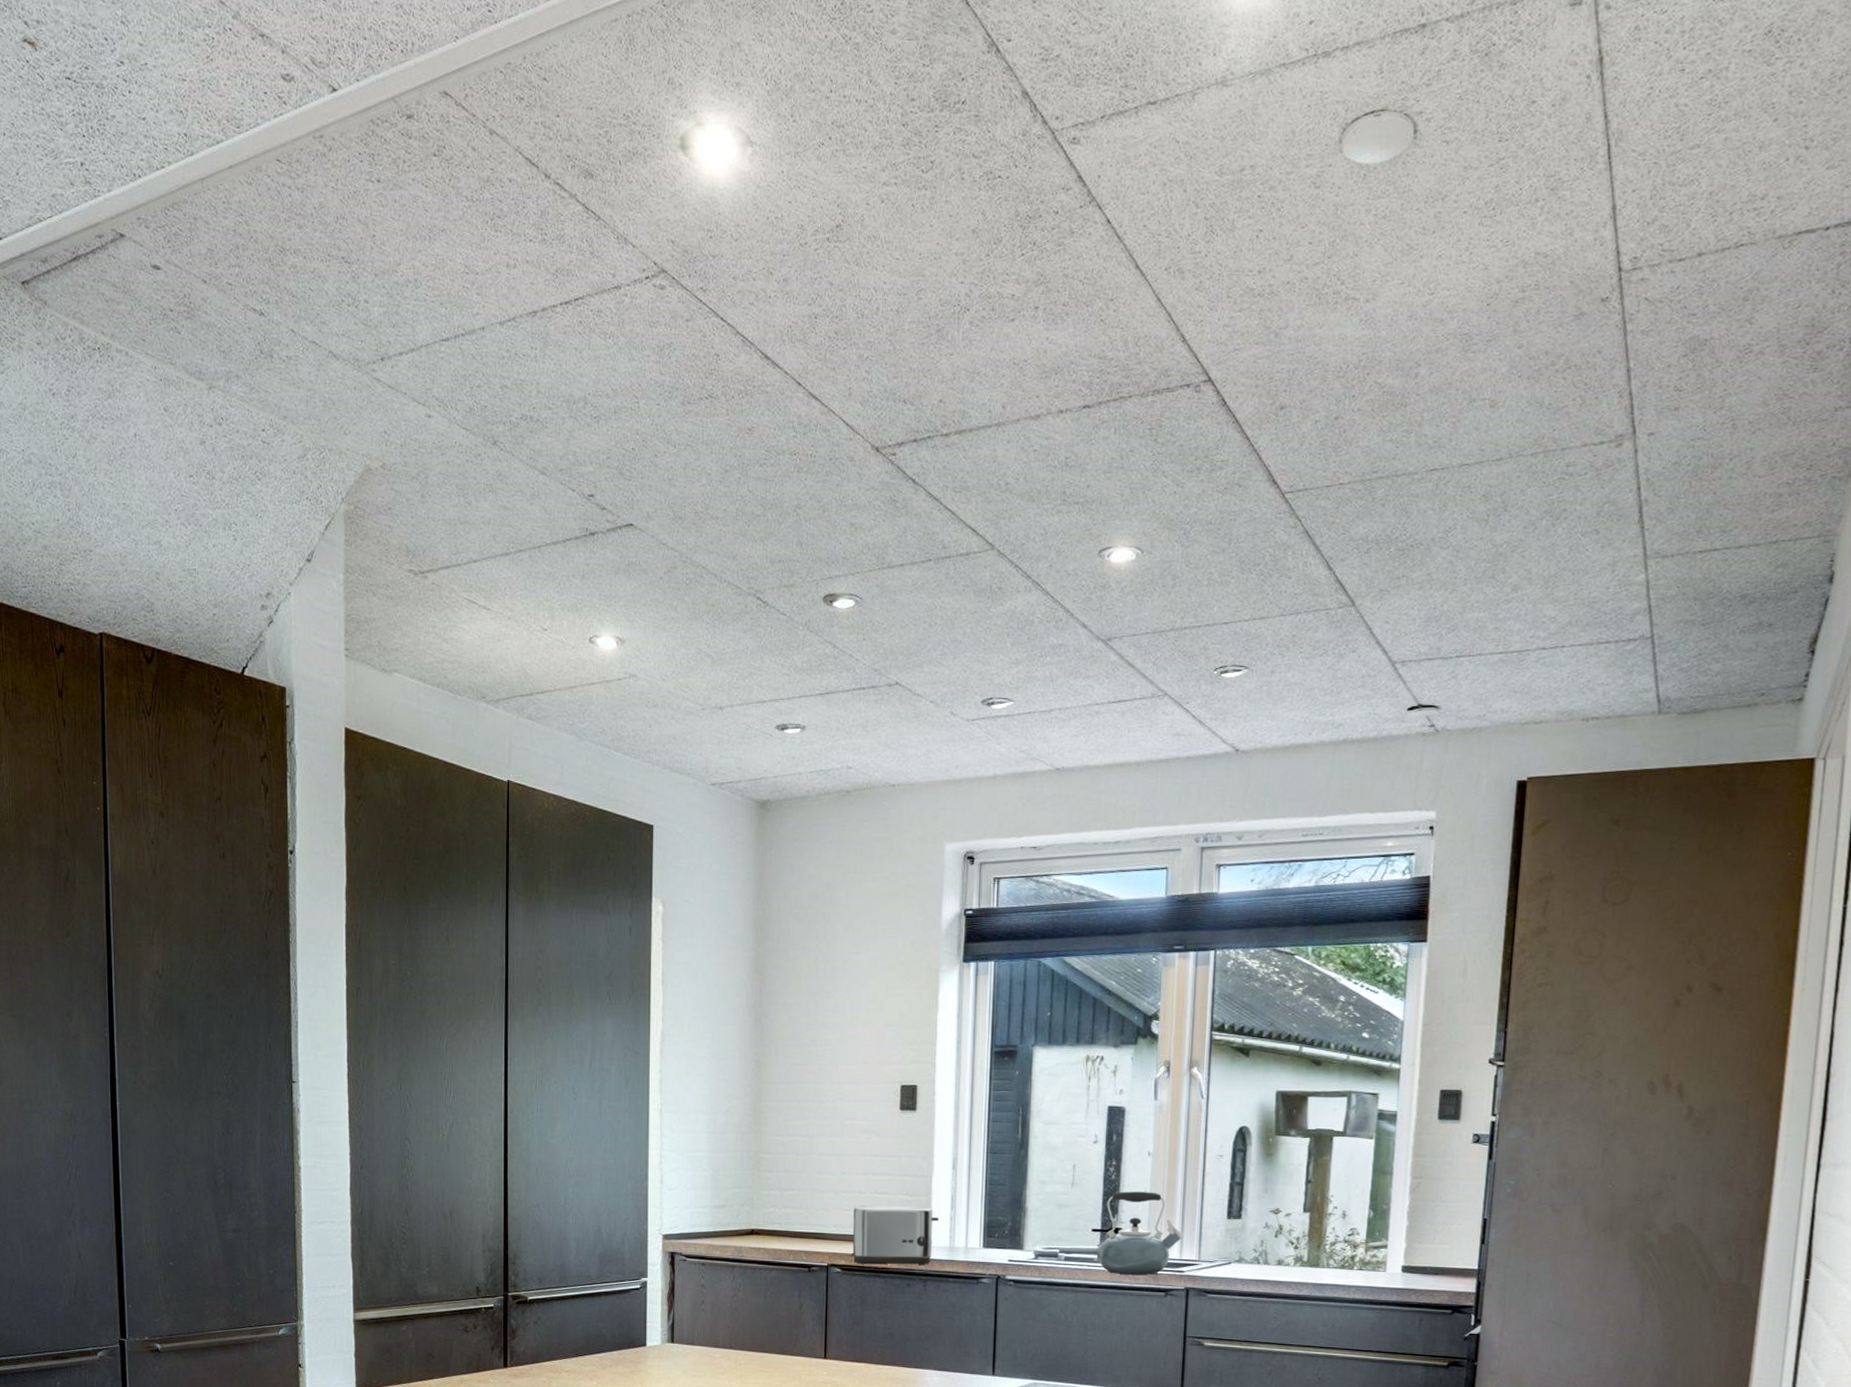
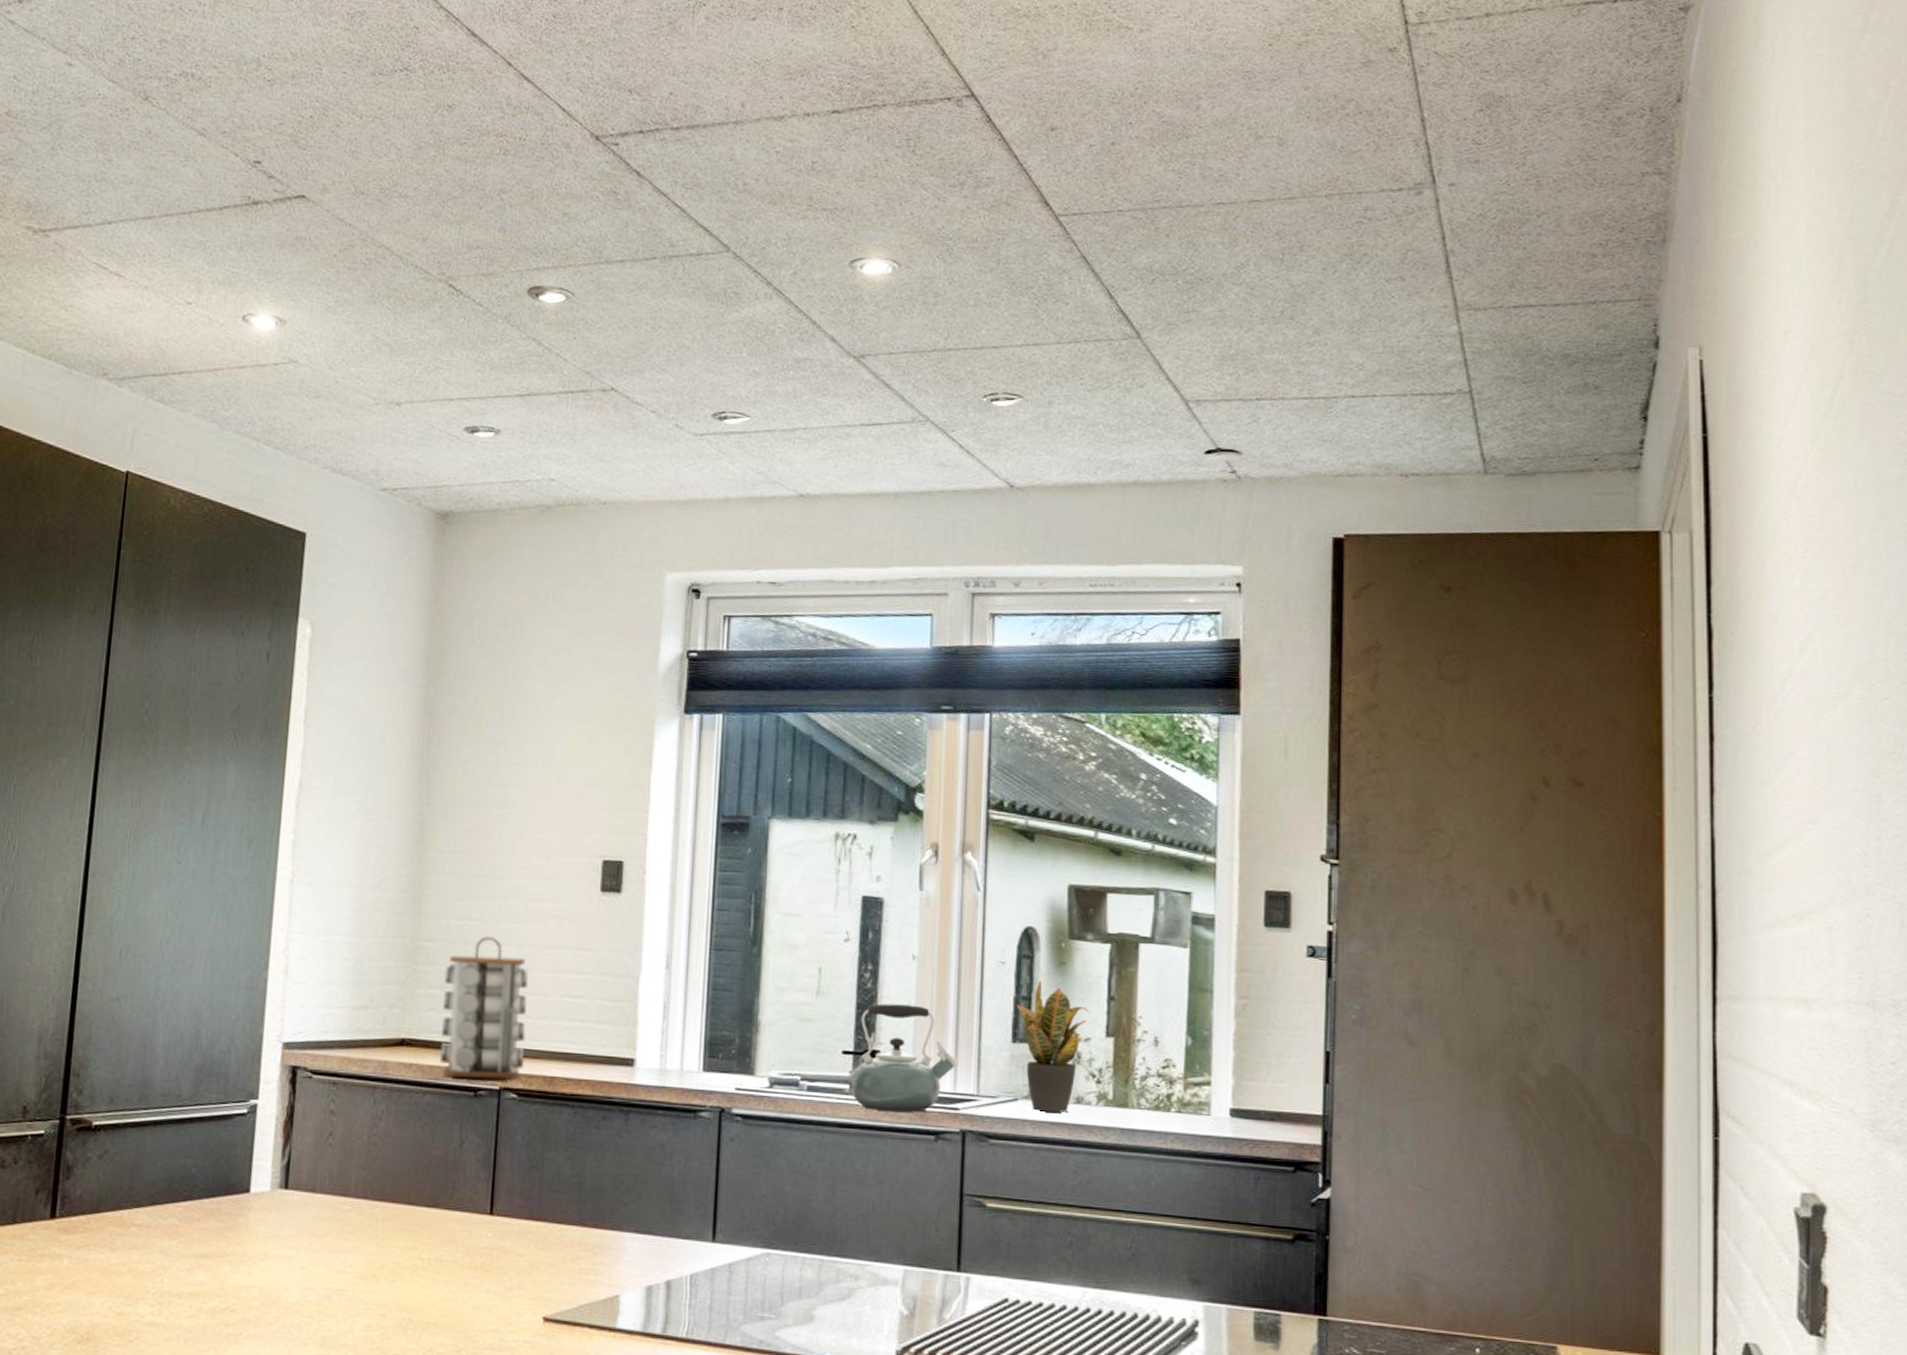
spice rack: none [781,1148,847,1260] -> present [440,936,529,1081]
toaster: present [851,1205,939,1265] -> none [531,1012,647,1091]
potted plant: none [1231,1169,1291,1272] -> present [1016,980,1089,1113]

